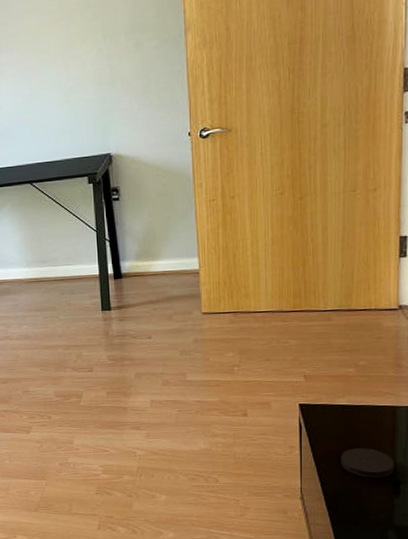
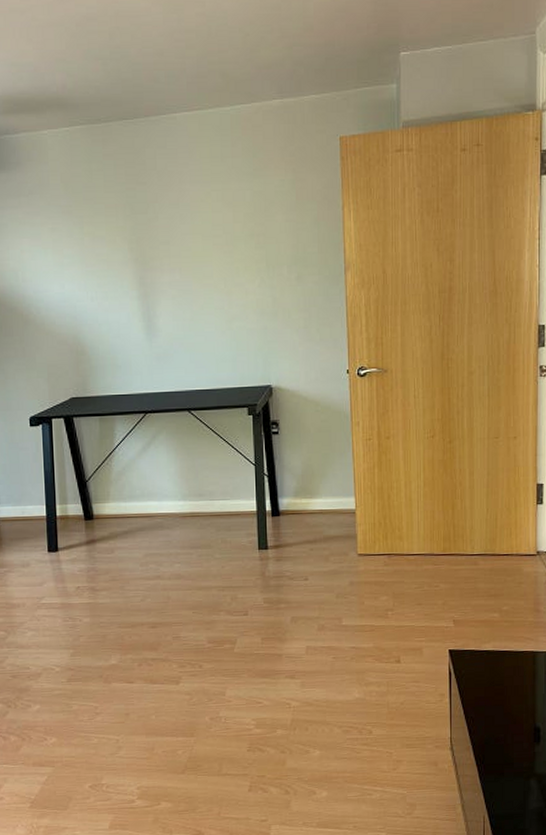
coaster: present [341,448,395,478] -> none [487,694,536,726]

